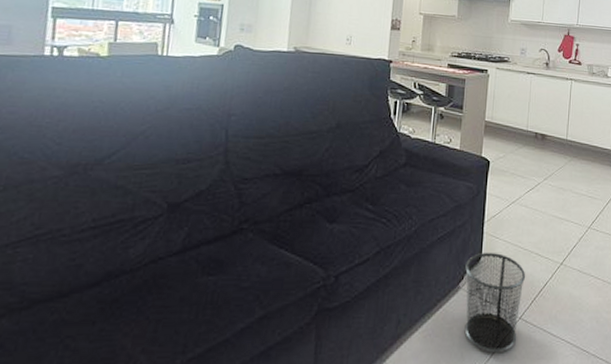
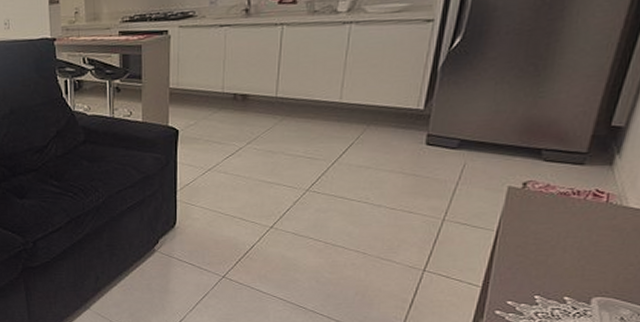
waste bin: present [464,252,526,353] -> none [159,218,229,305]

